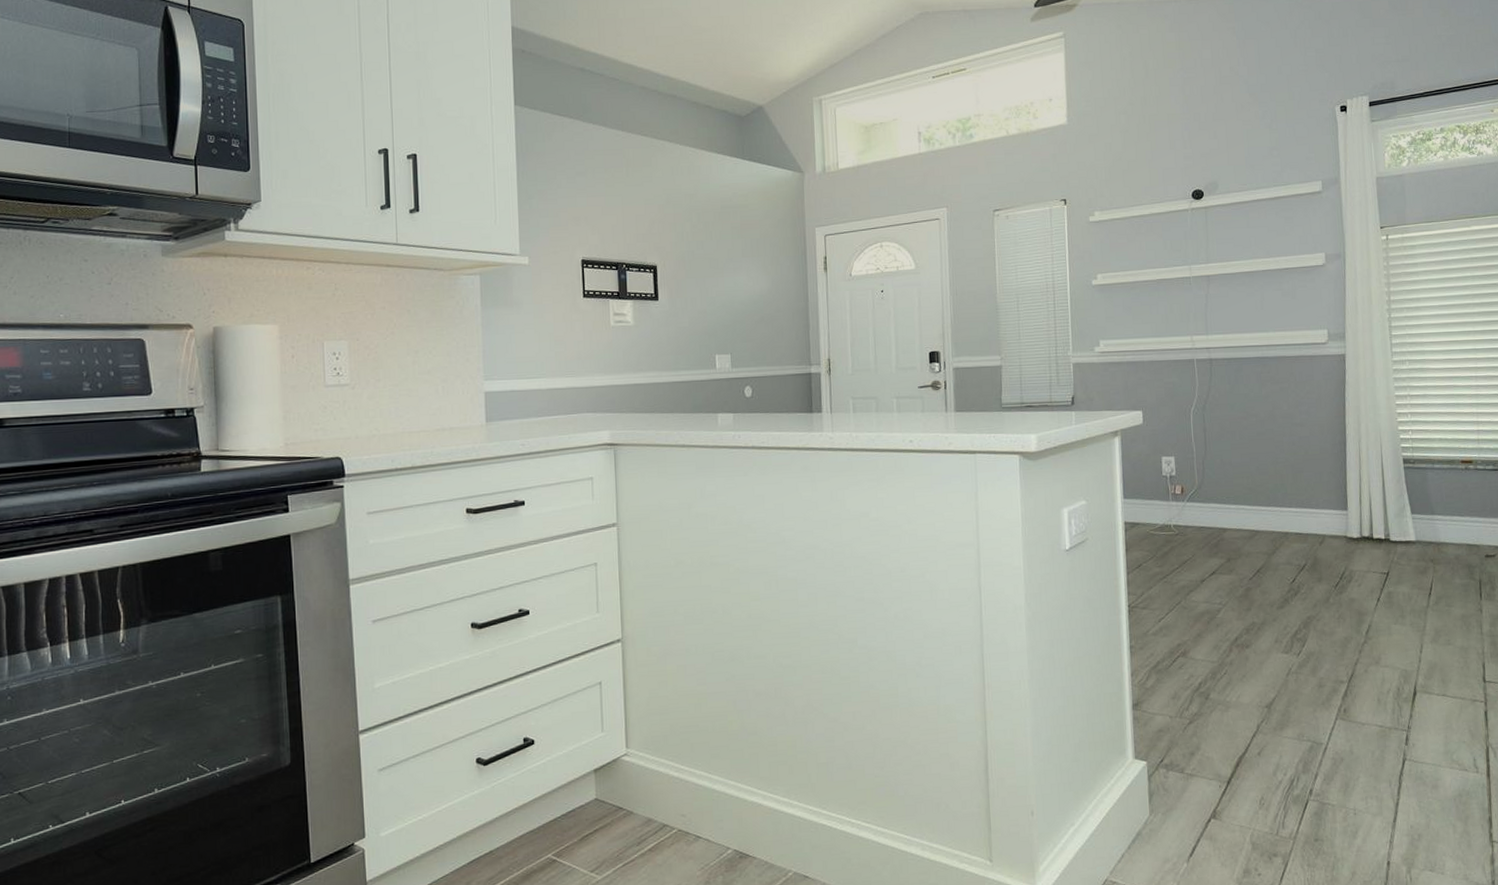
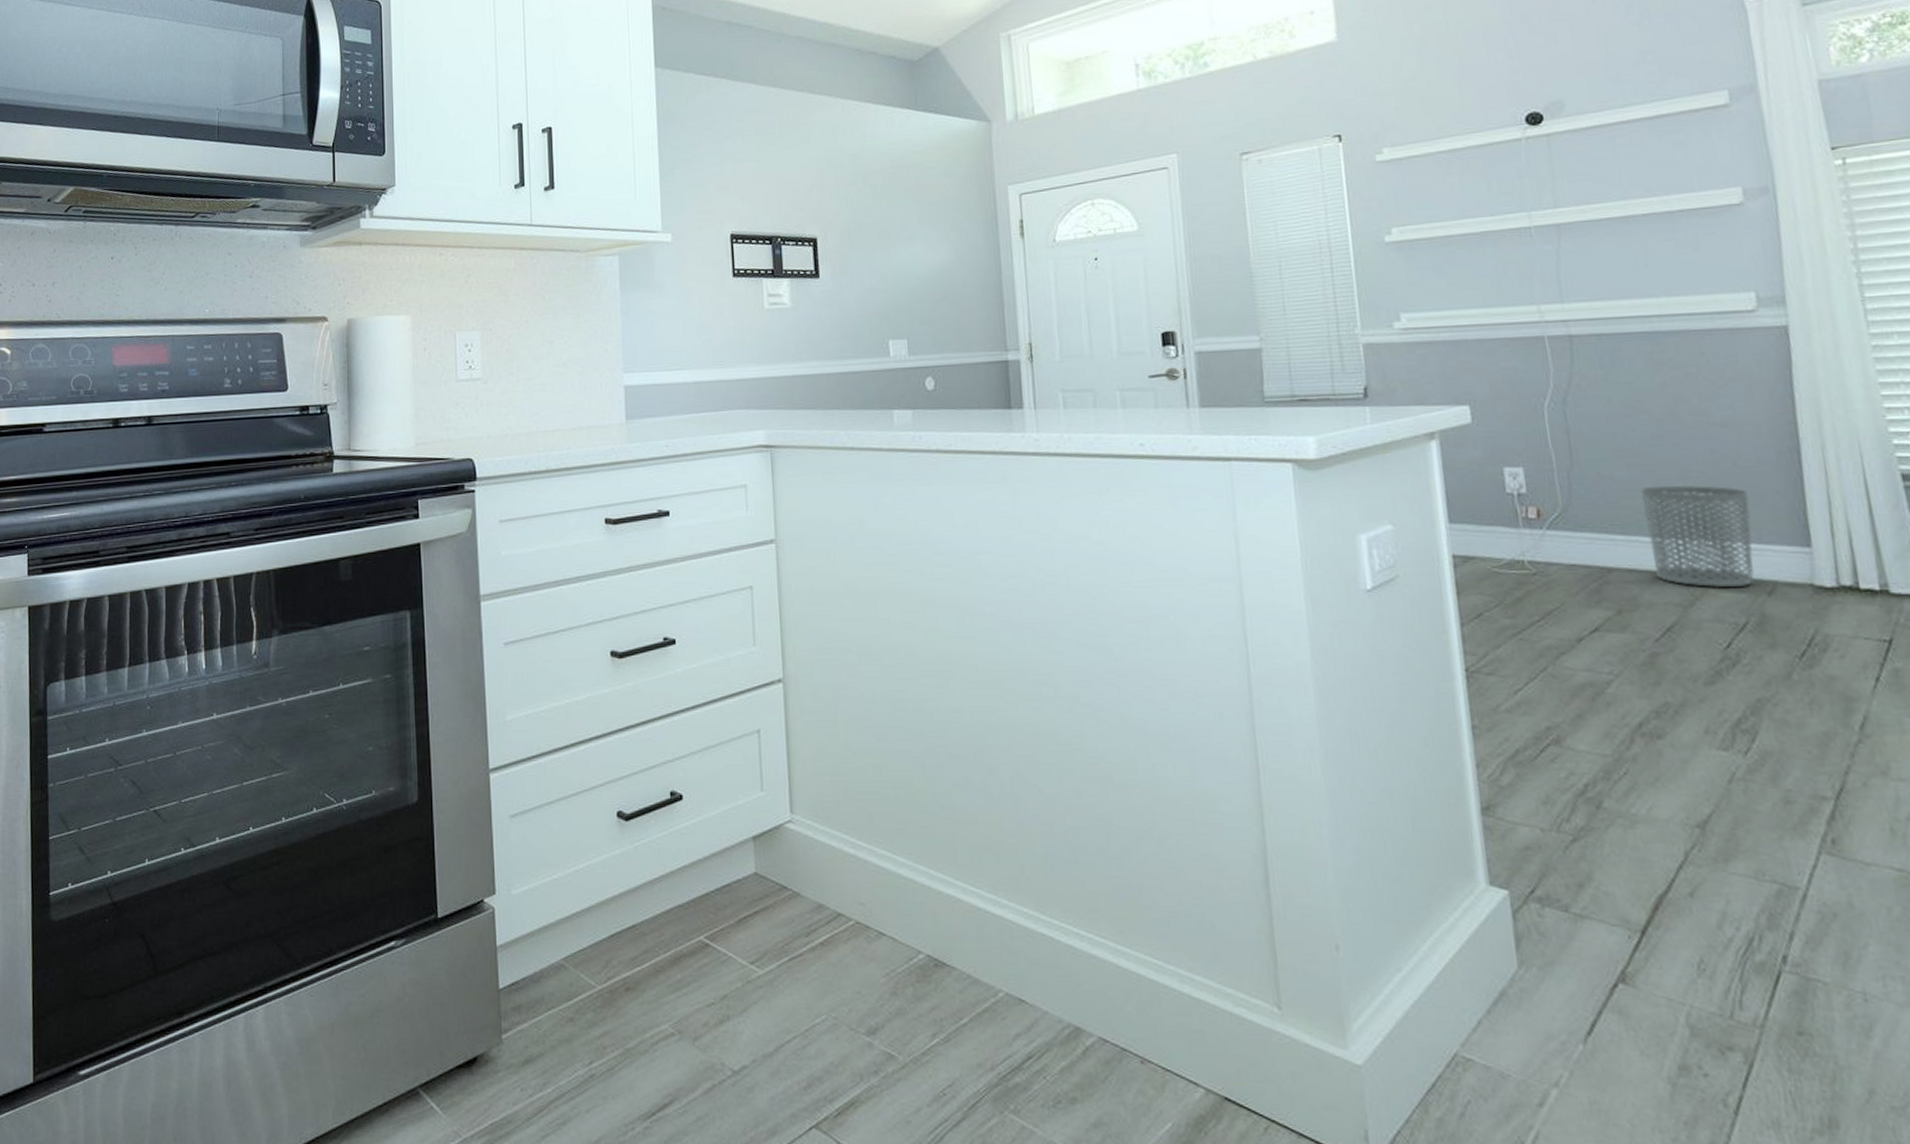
waste bin: none [1247,468,1314,540] -> present [1640,485,1755,587]

